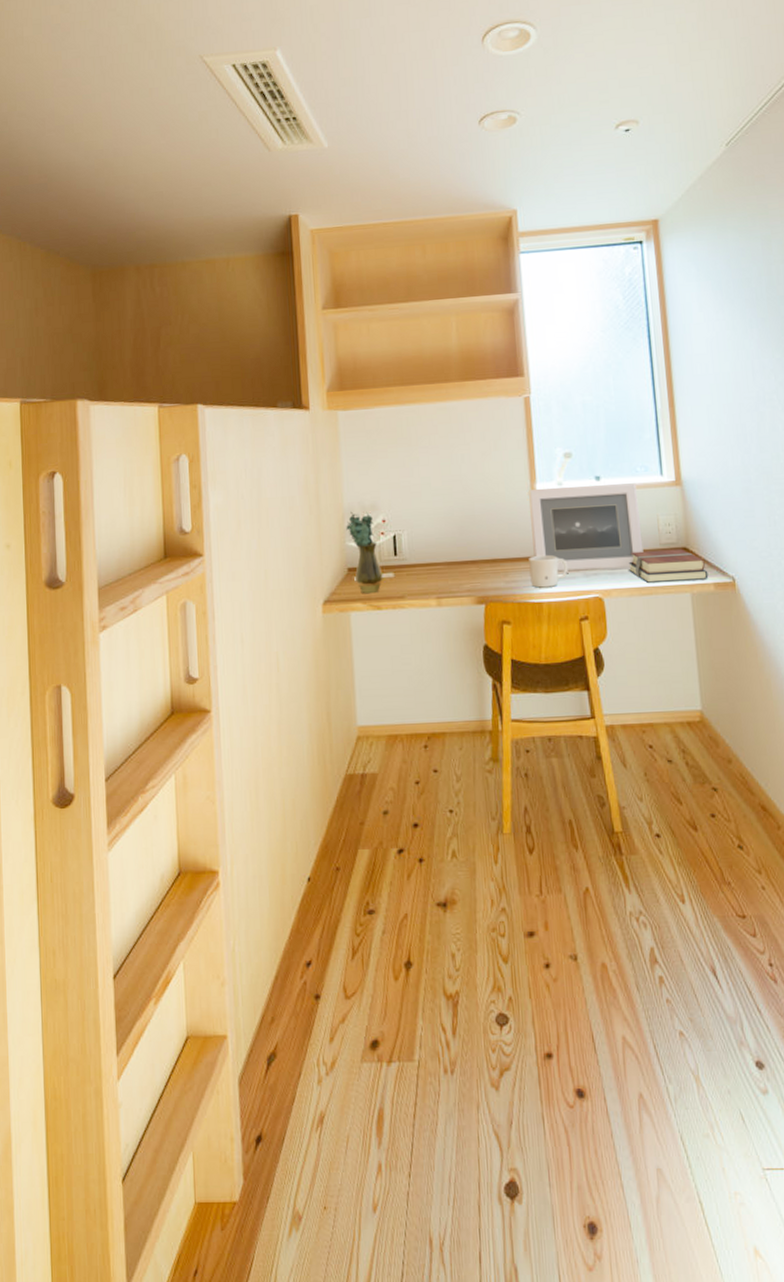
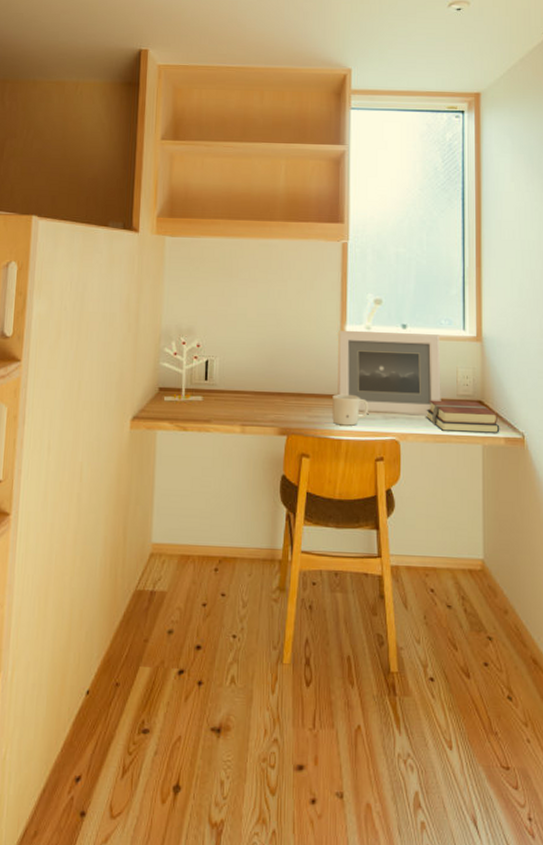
vase: present [346,511,383,594] -> none [161,333,192,415]

